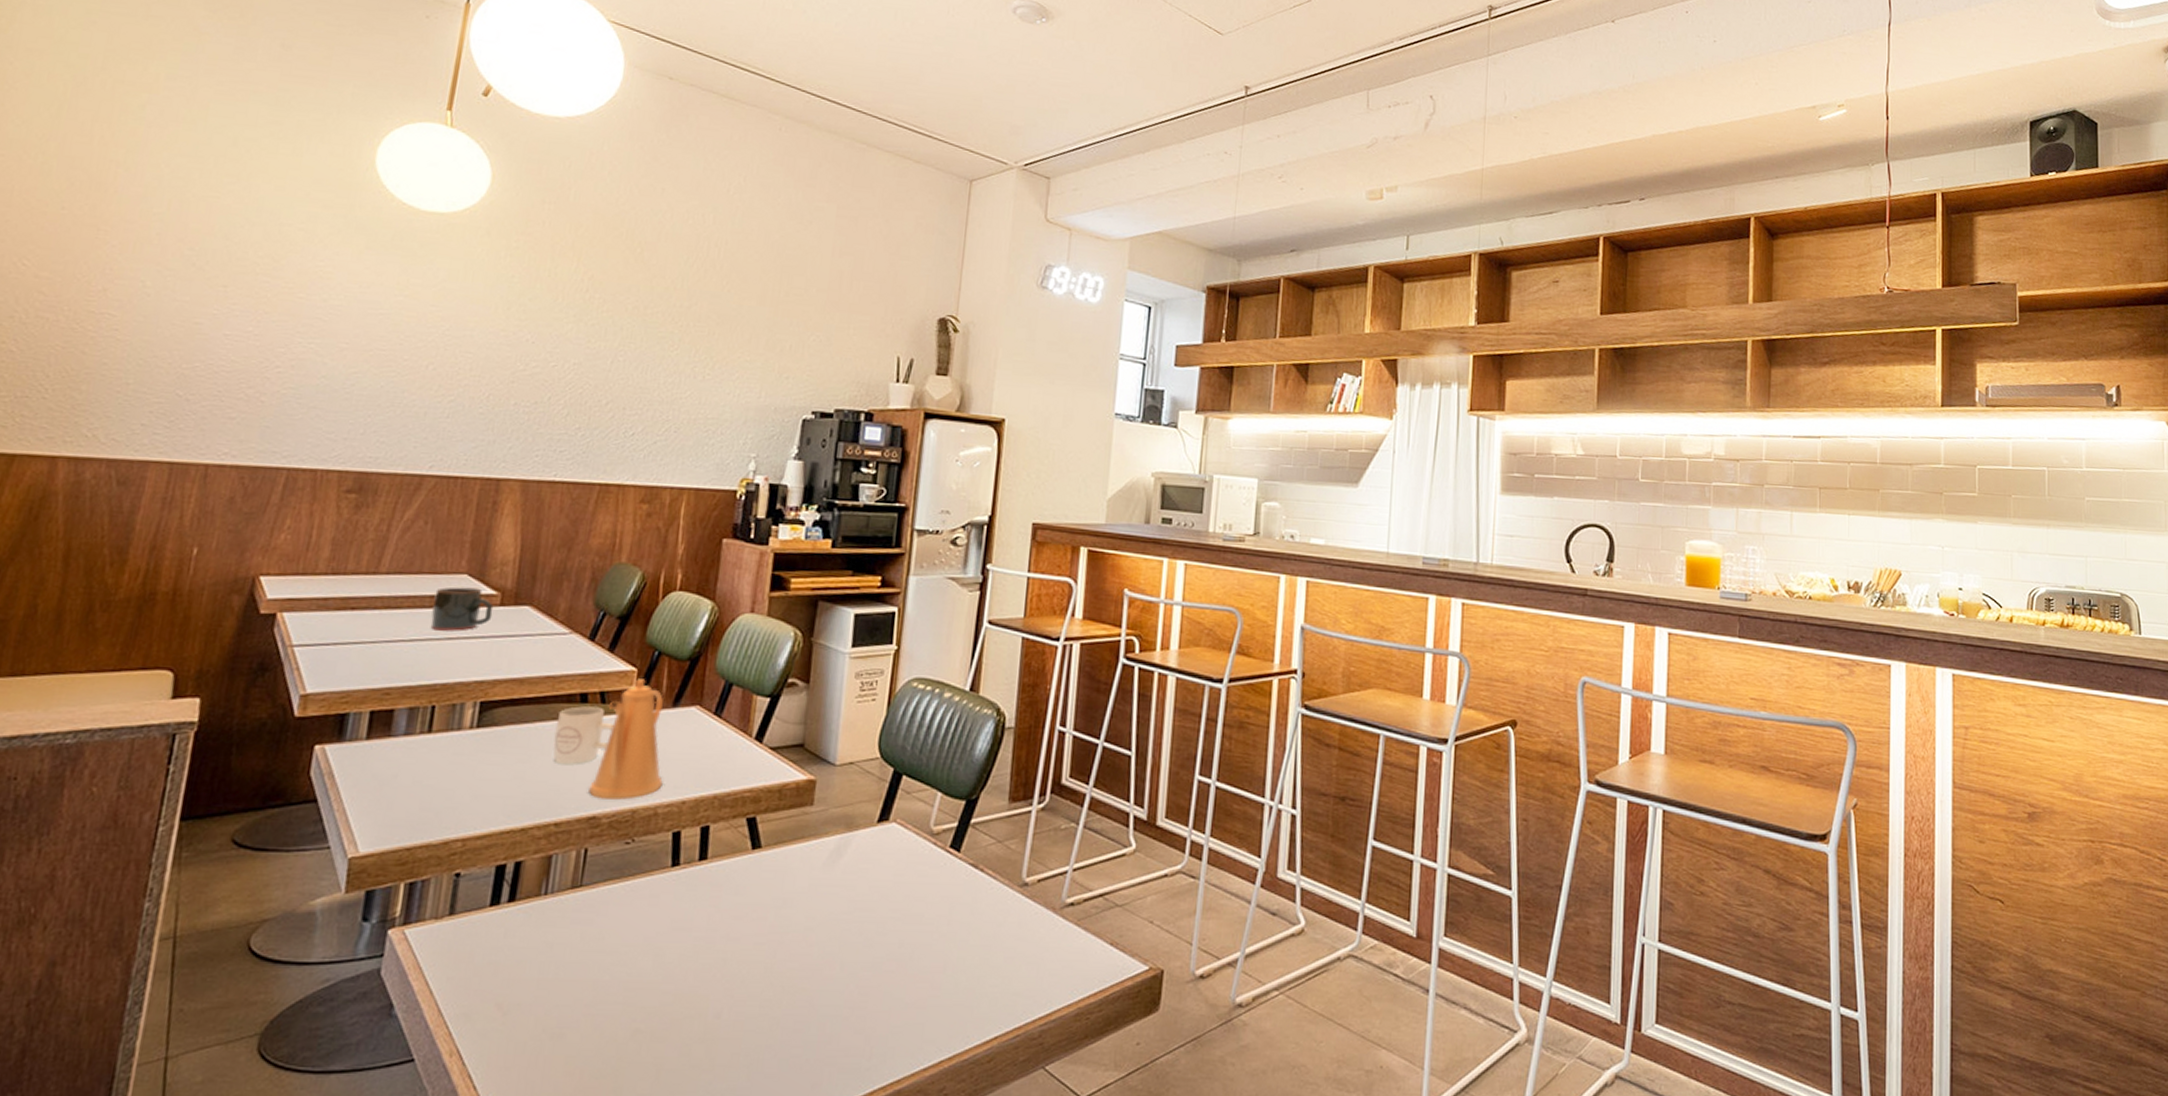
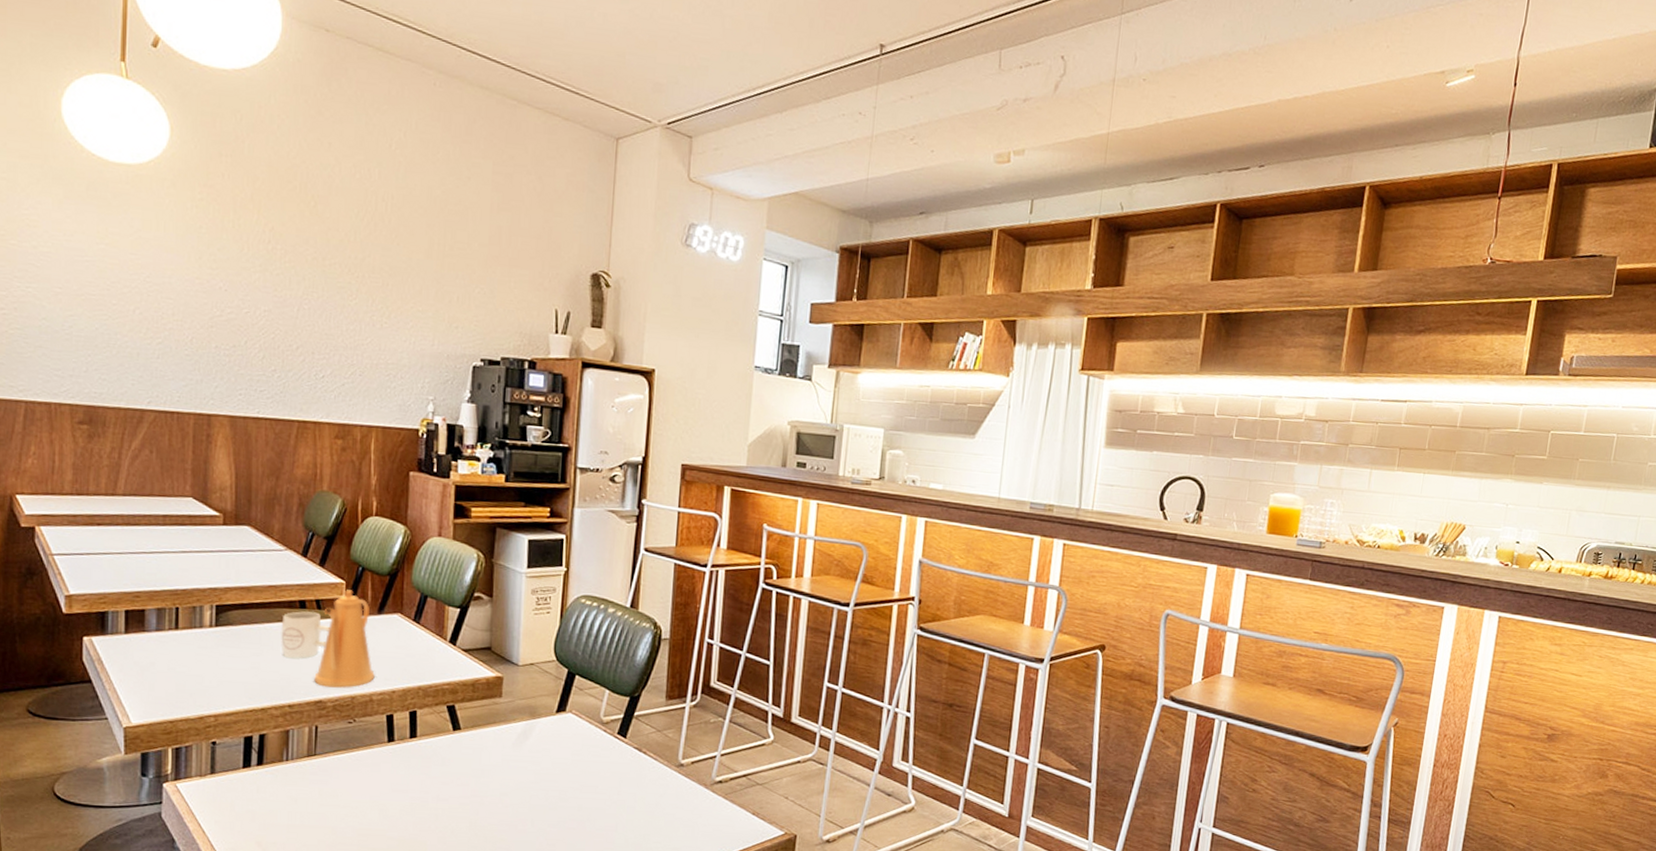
mug: present [430,587,494,631] -> none [166,508,218,546]

